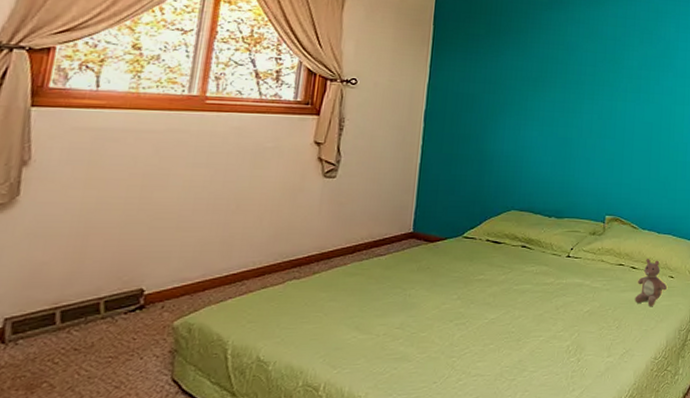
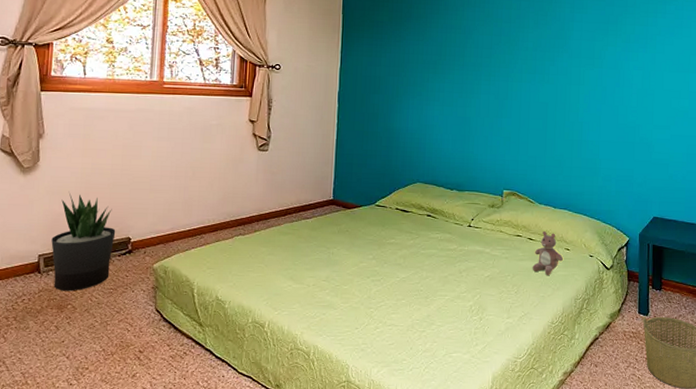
planter: none [23,233,124,365] -> present [51,191,116,291]

